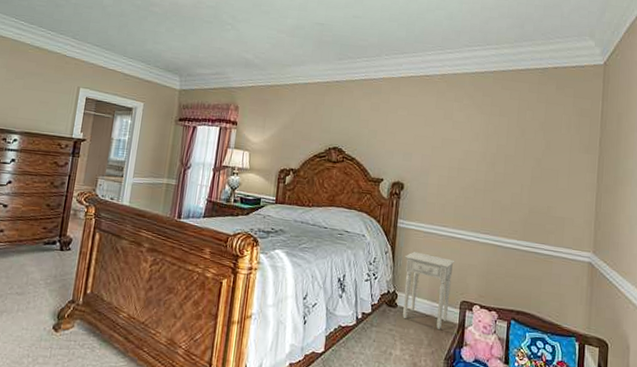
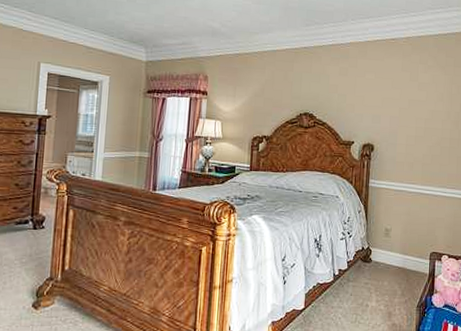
nightstand: present [403,252,455,329] -> none [377,209,424,280]

